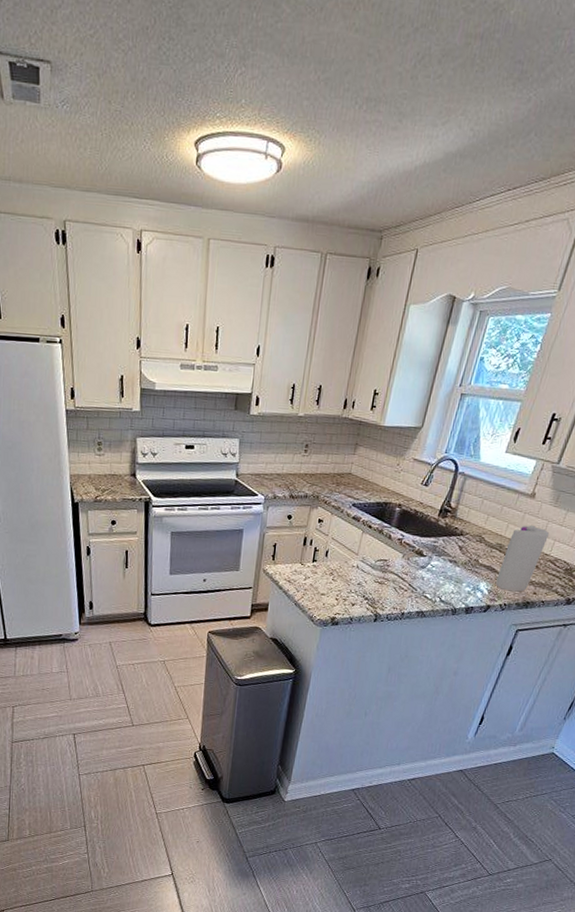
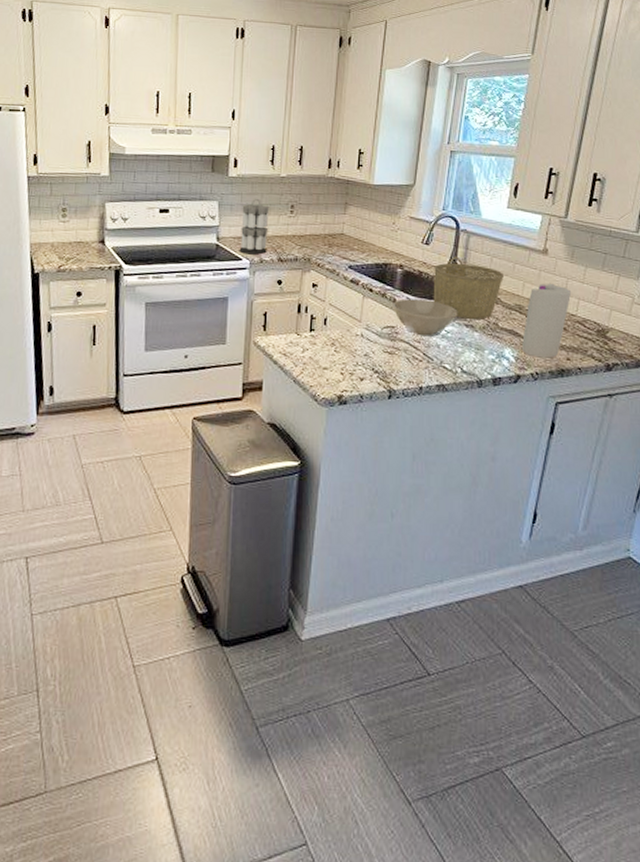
spice rack: none [255,436,286,492] -> present [239,198,270,255]
bowl: none [387,535,445,570] -> present [392,299,458,336]
basket: none [424,497,492,556] -> present [433,256,505,320]

